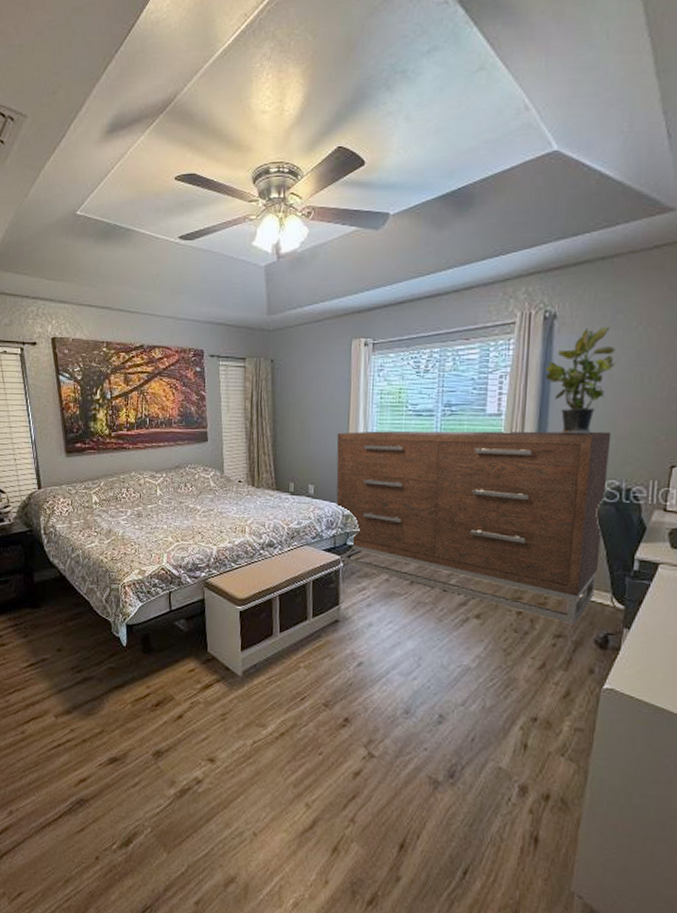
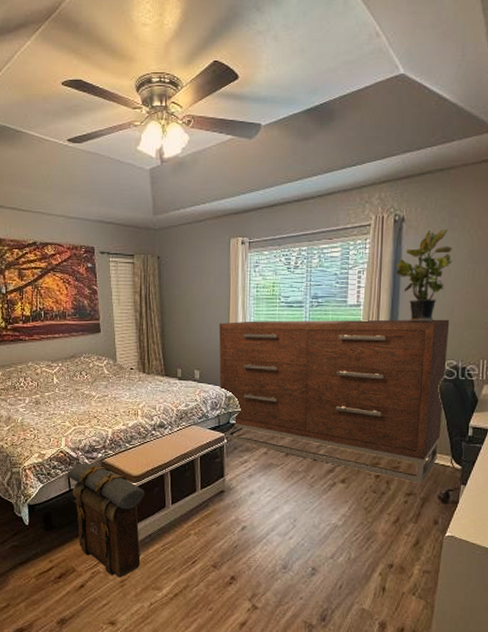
backpack: none [168,582,251,710] -> present [67,463,145,578]

